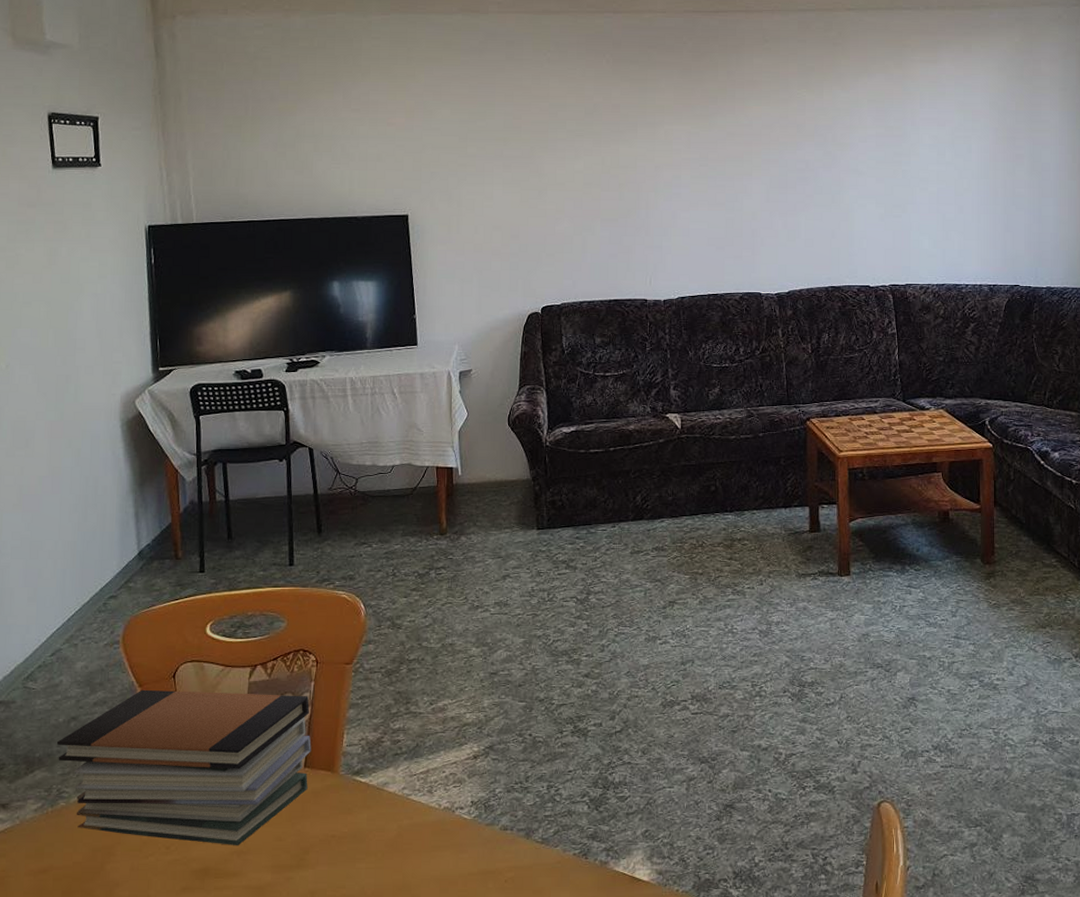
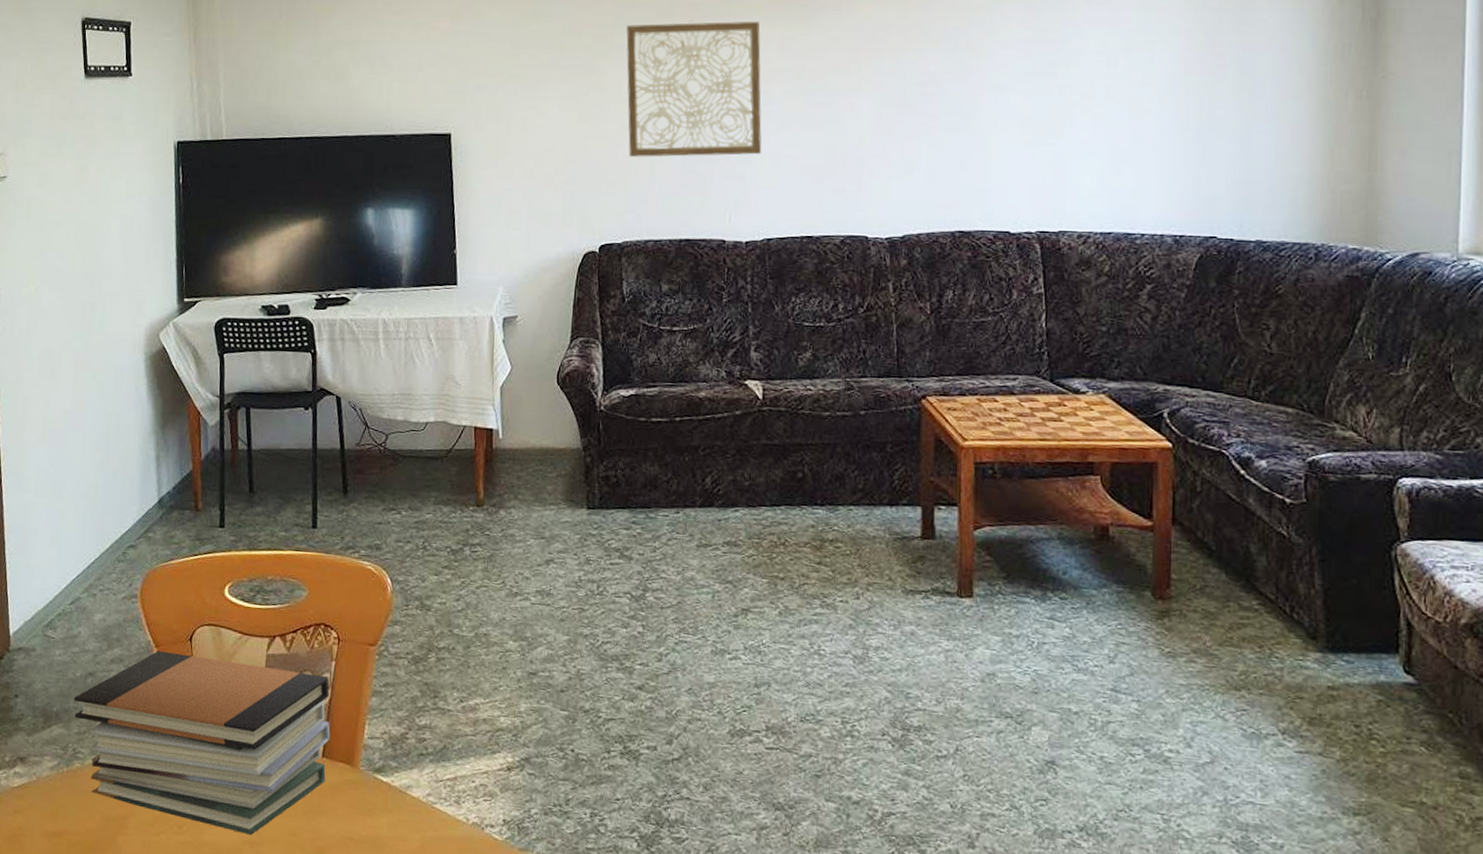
wall art: none [559,118,674,232] -> present [626,20,762,157]

